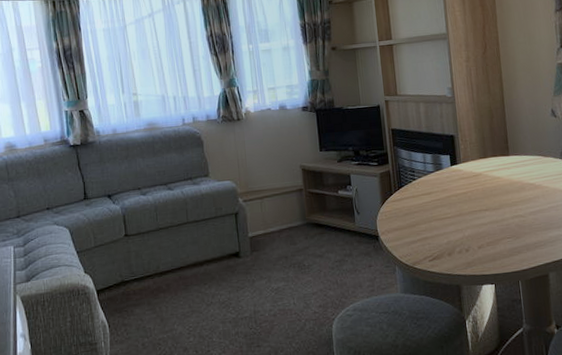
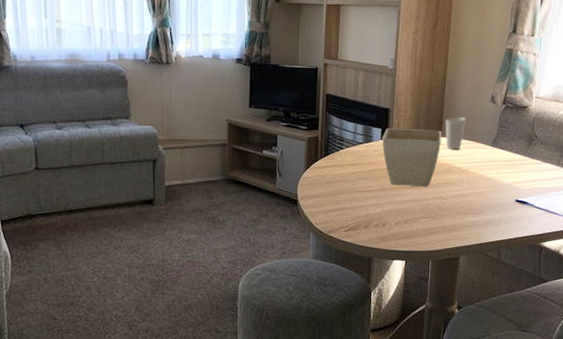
flower pot: none [451,150,511,209] -> present [382,128,442,188]
cup: none [510,134,531,167] -> present [445,117,466,149]

